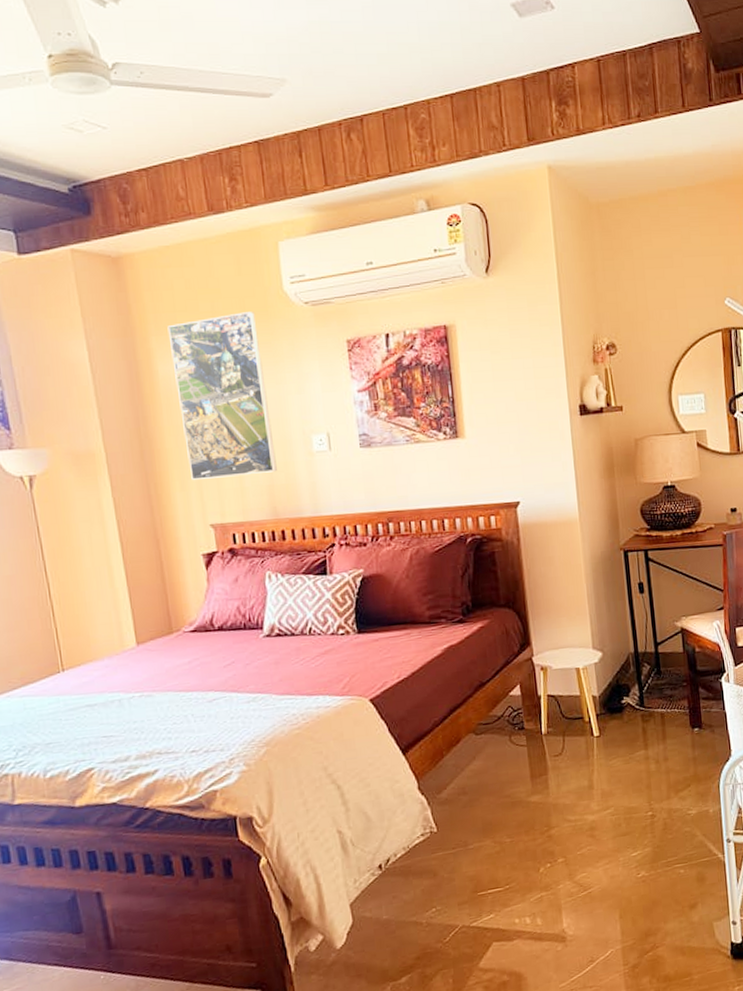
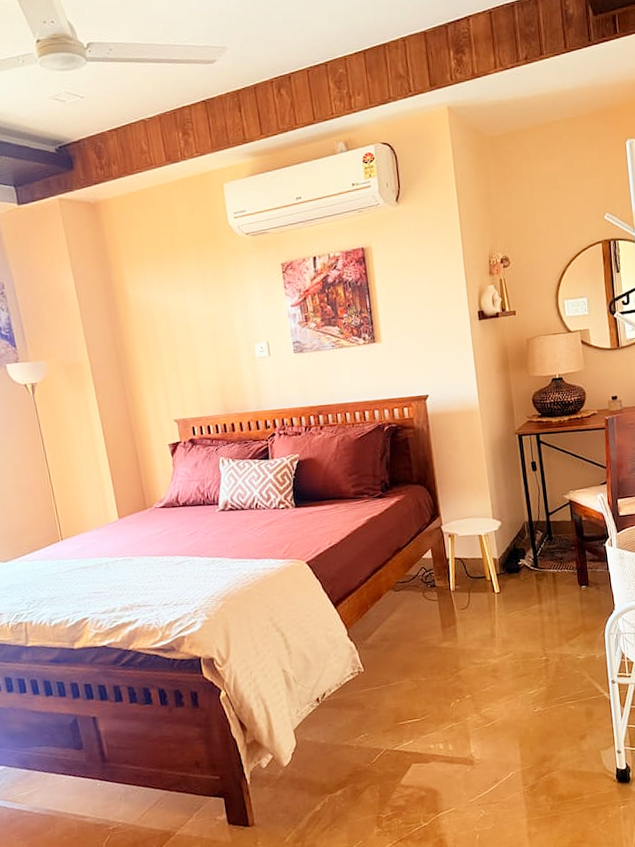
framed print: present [167,312,277,480] -> none [136,243,227,384]

